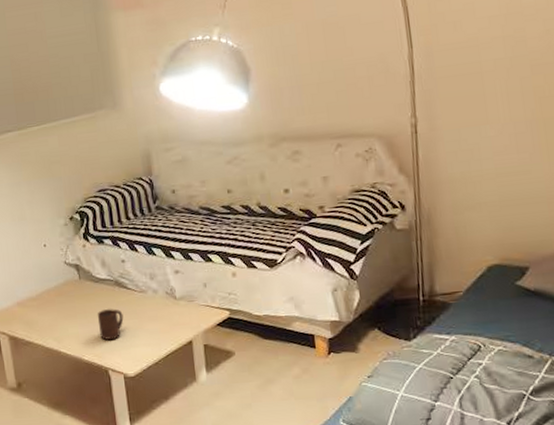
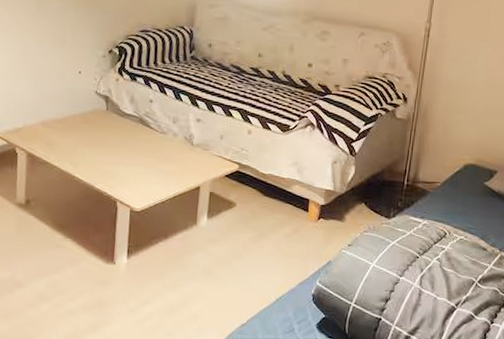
cup: present [97,308,124,340] -> none [116,142,141,173]

